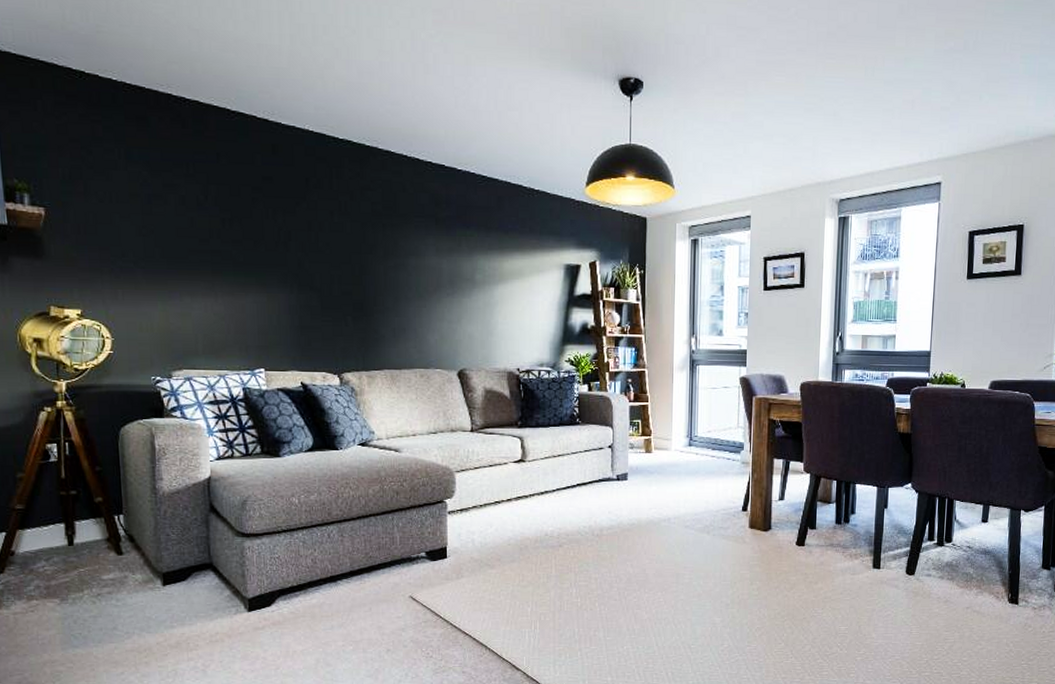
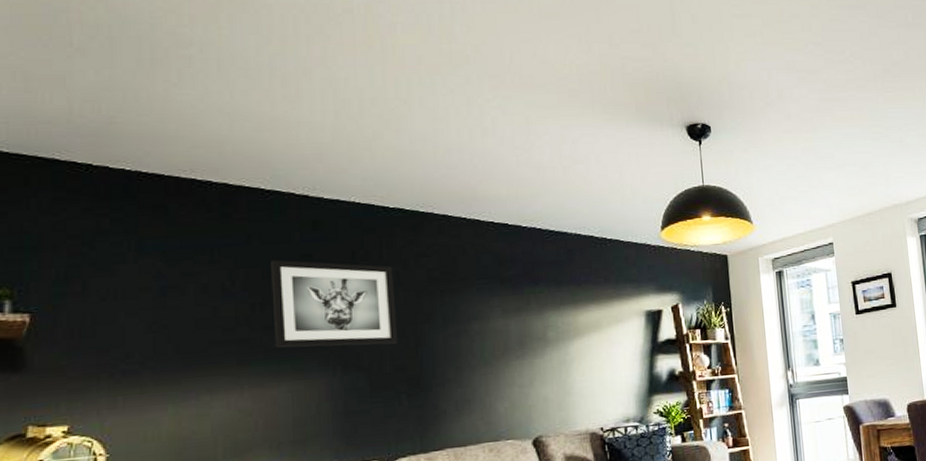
wall art: none [237,179,345,269] -> present [271,259,398,348]

